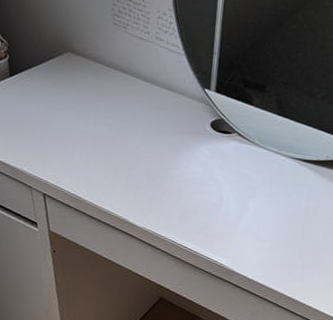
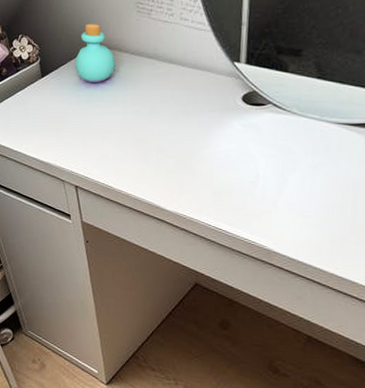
perfume bottle: none [47,27,90,91] -> present [75,23,116,83]

